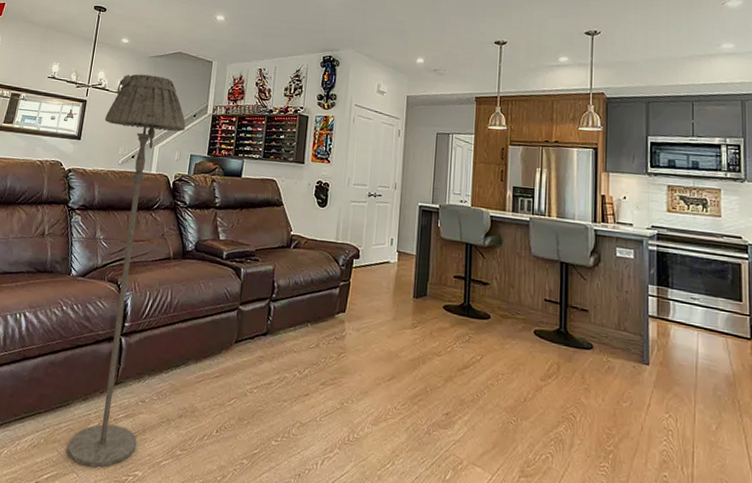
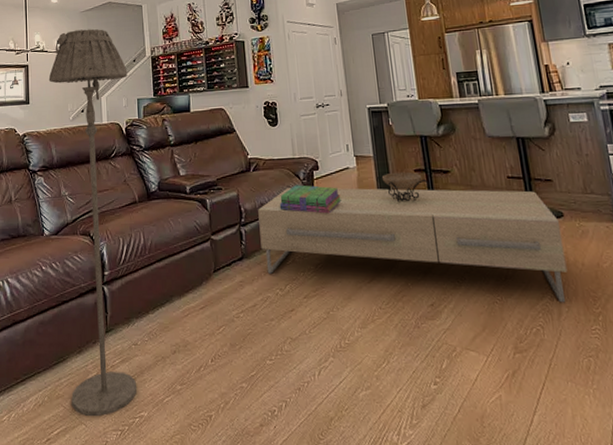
coffee table: none [287,271,588,435] -> present [258,188,568,303]
stack of books: none [313,270,376,305] -> present [279,185,342,214]
decorative bowl: none [414,275,467,308] -> present [376,172,430,203]

